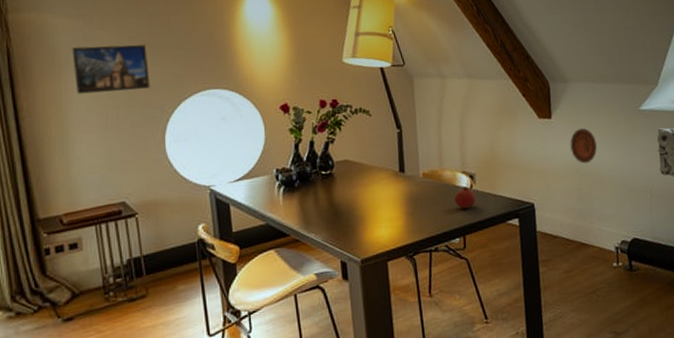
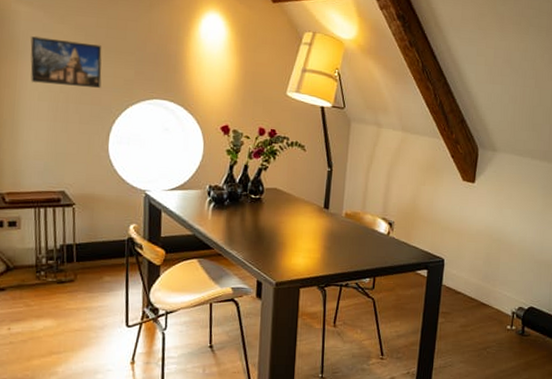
fruit: present [453,186,477,209] -> none [370,232,392,253]
decorative plate: present [570,128,598,164] -> none [487,196,513,231]

